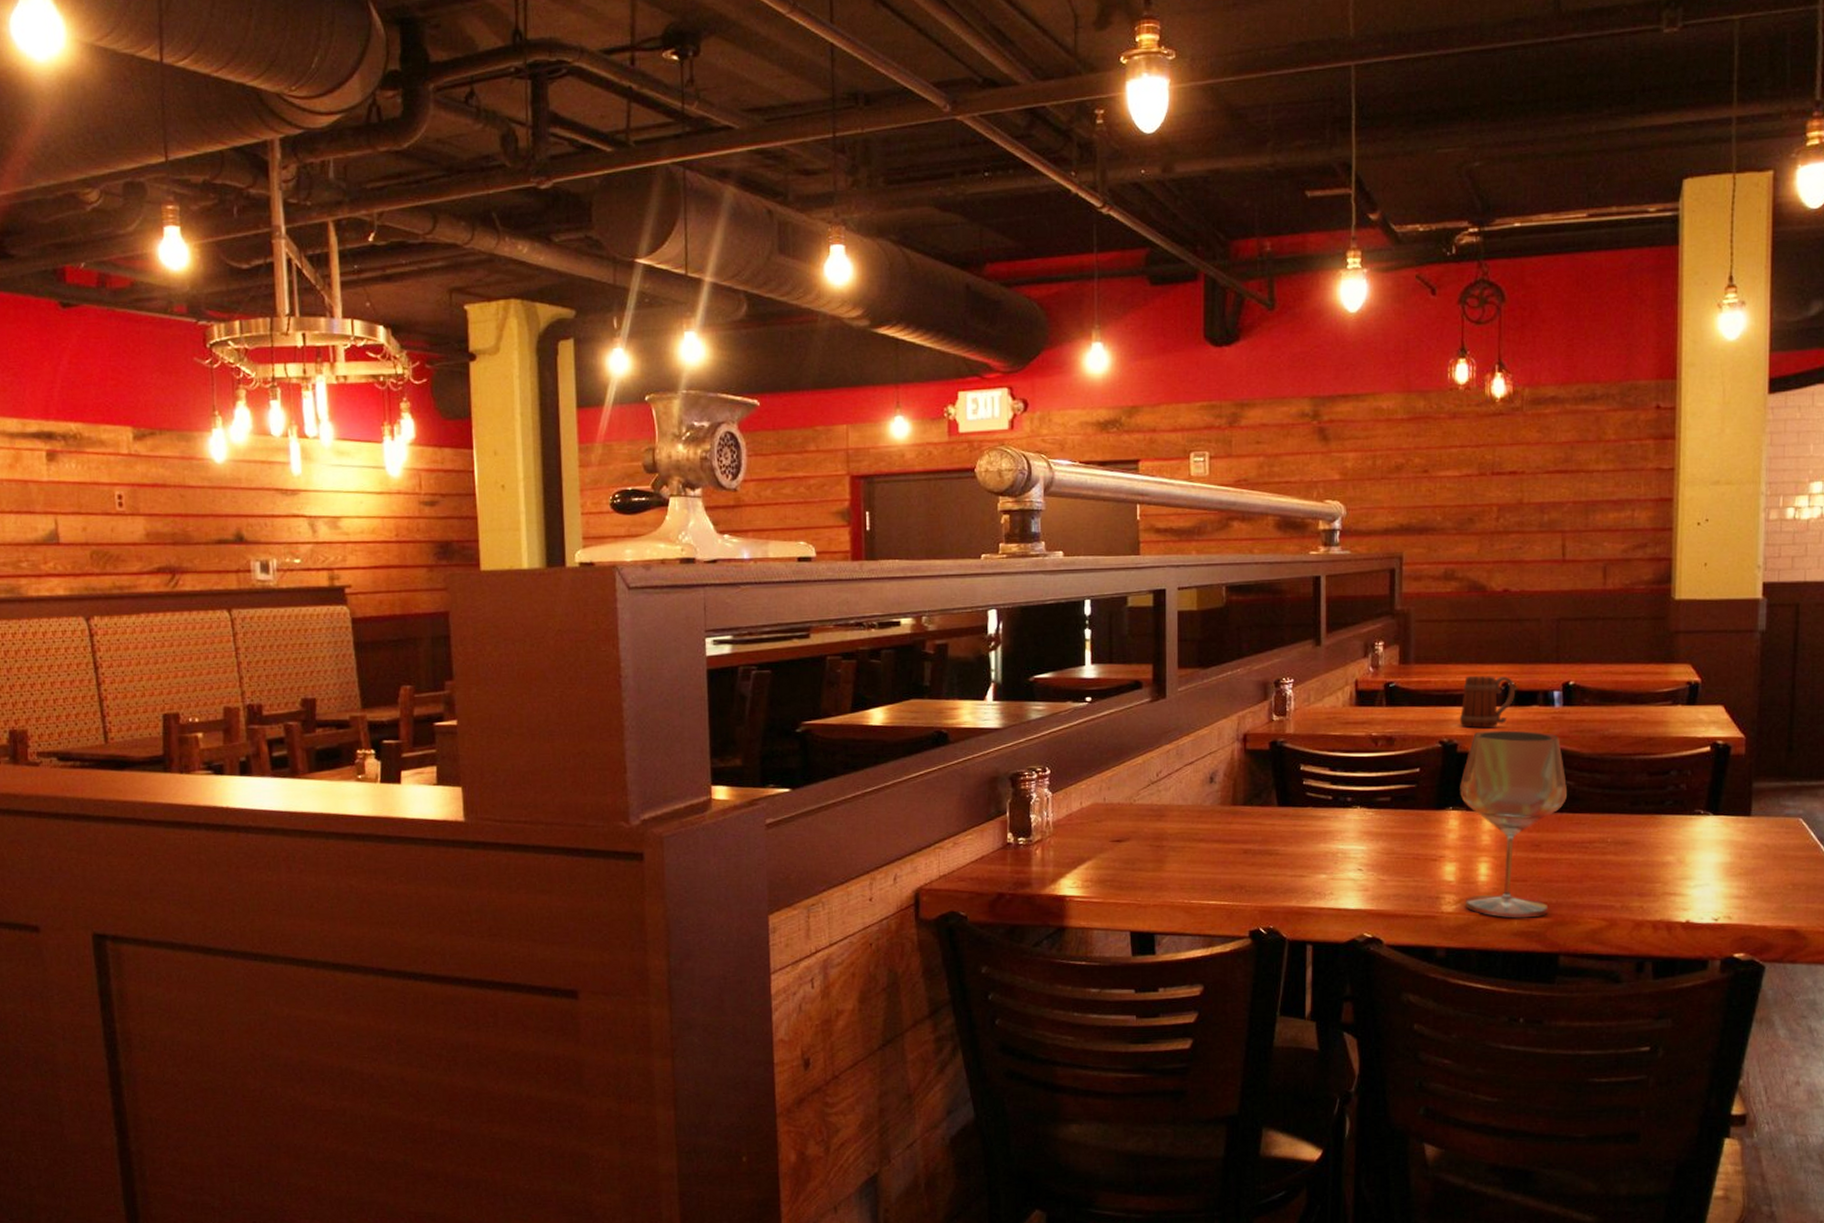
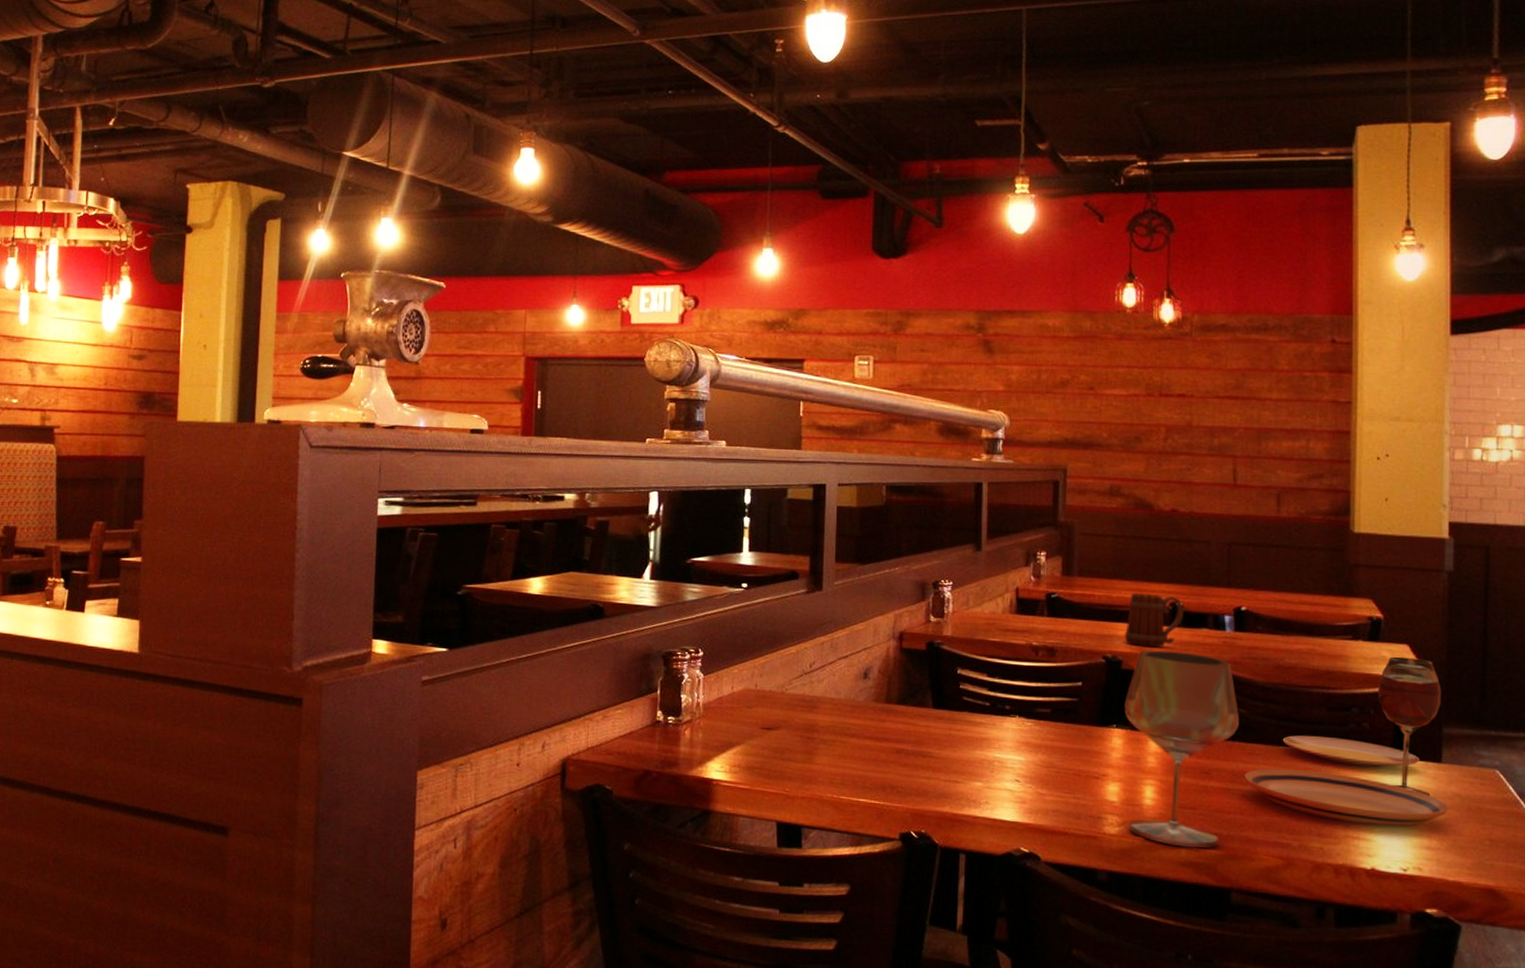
plate: none [1571,834,1756,881] -> present [1244,768,1448,827]
plate: none [1606,800,1731,826] -> present [1282,735,1420,767]
wineglass: none [1694,717,1752,849] -> present [1377,656,1441,797]

